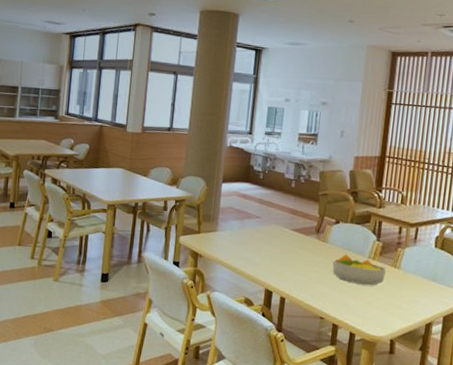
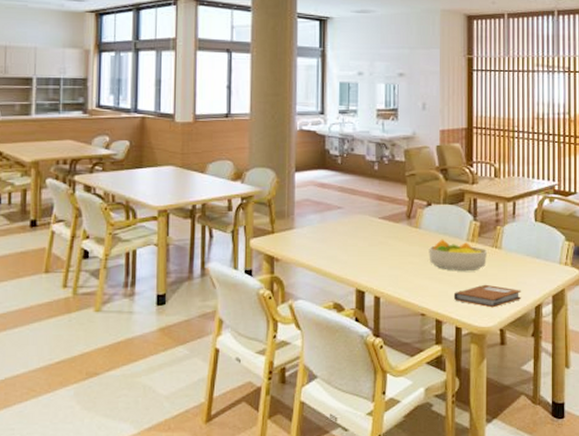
notebook: none [350,298,415,320] -> present [453,284,522,308]

